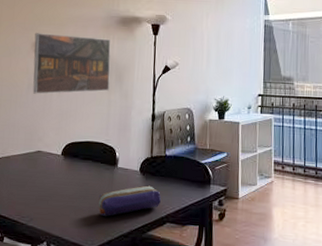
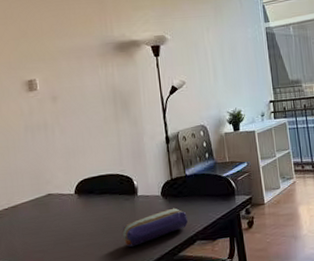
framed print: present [32,33,111,94] -> none [23,67,116,136]

